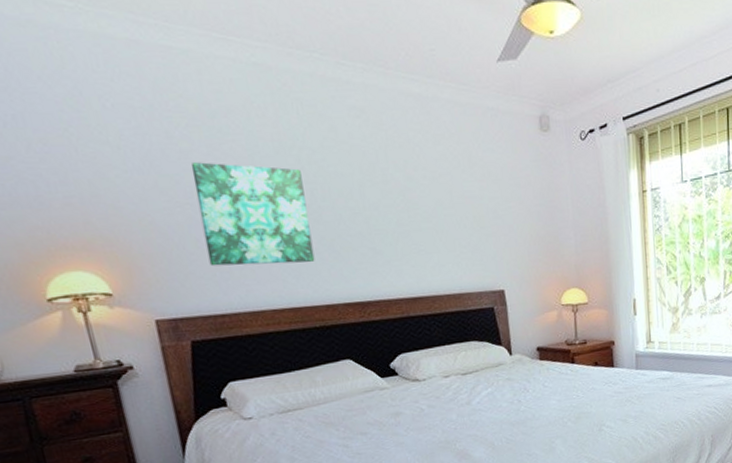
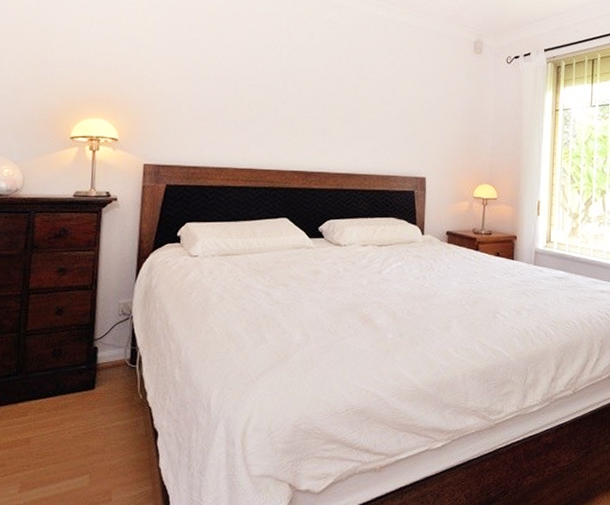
wall art: present [191,162,315,267] -> none [195,49,280,135]

